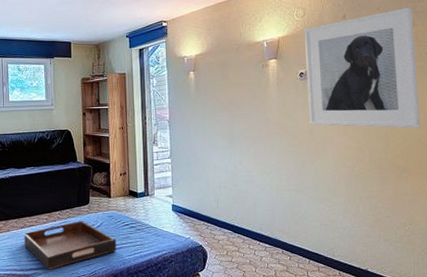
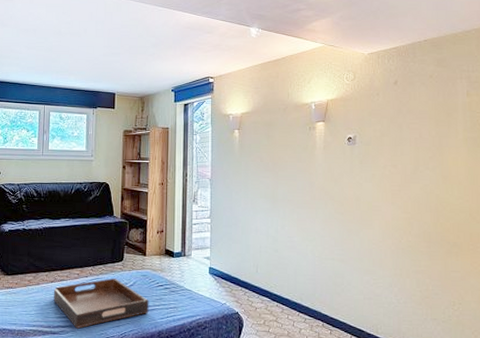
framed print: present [304,7,420,128] -> none [354,76,473,202]

